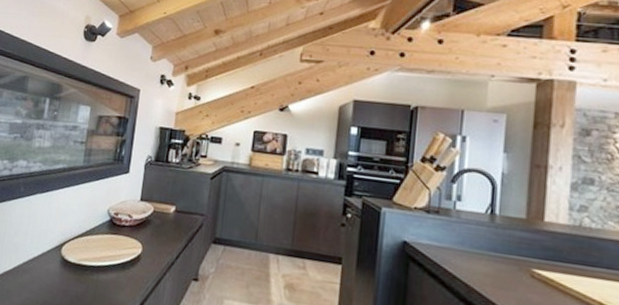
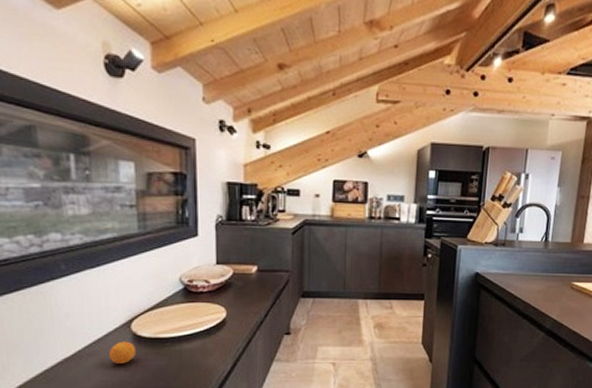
fruit: none [39,263,62,285] -> present [108,341,137,364]

